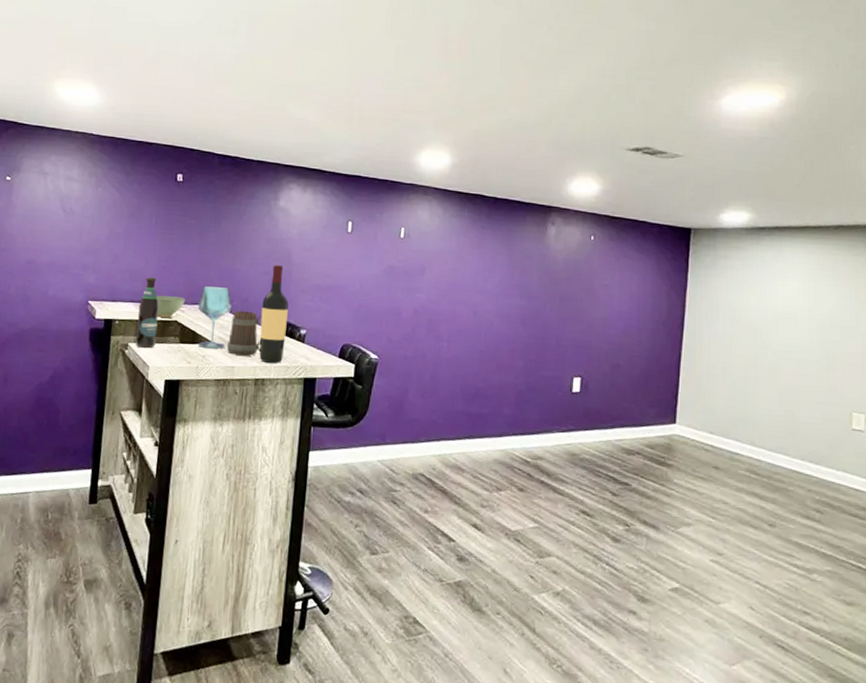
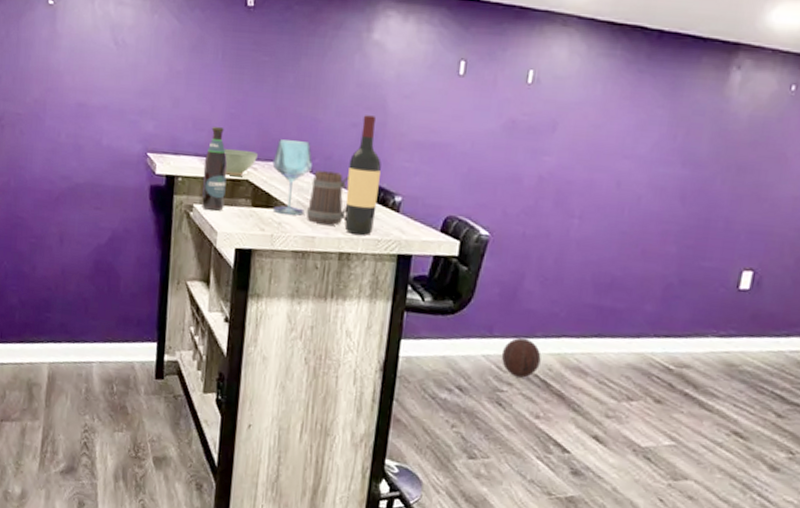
basketball: none [393,443,426,478] -> present [501,337,541,378]

